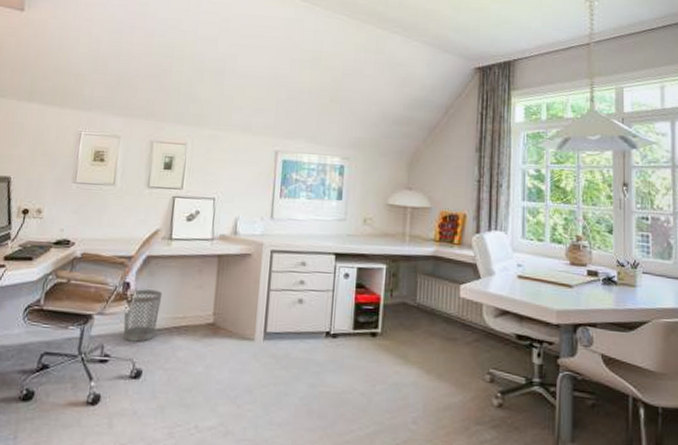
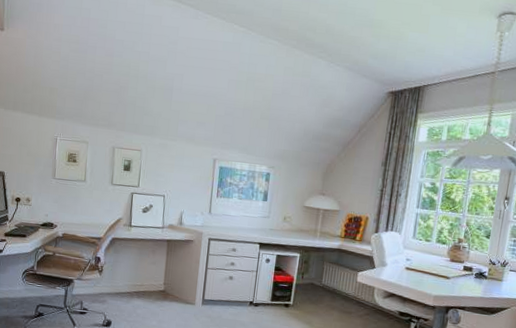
wastebasket: present [123,289,163,342] -> none [96,262,125,301]

